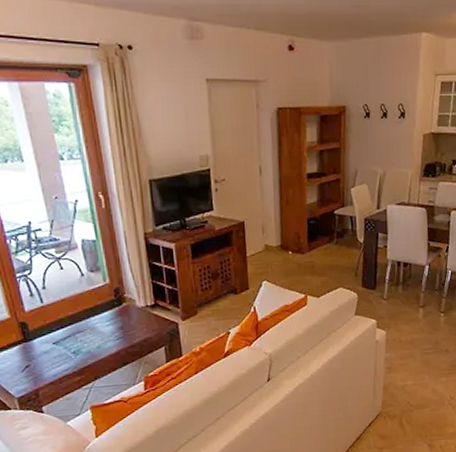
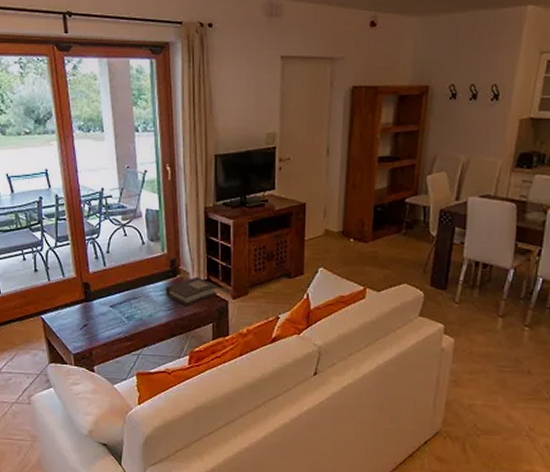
book: none [112,303,166,332] -> present [166,277,217,305]

